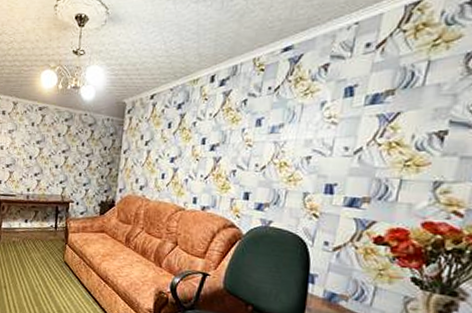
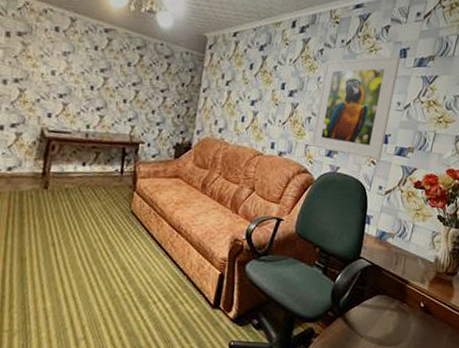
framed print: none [237,95,346,213] -> present [310,55,401,160]

